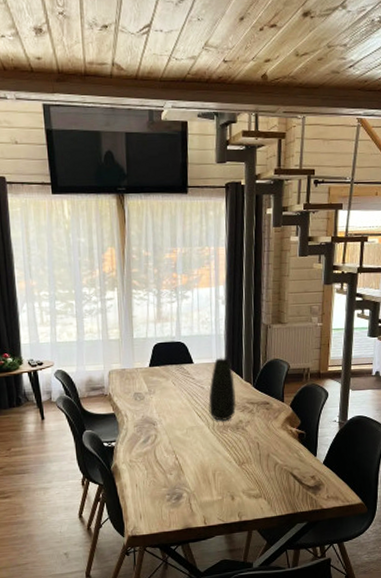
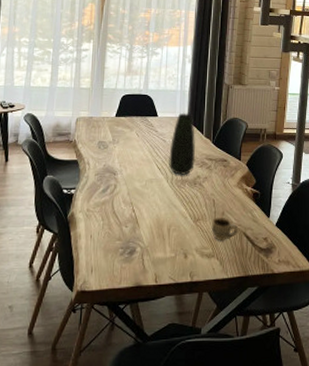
cup: none [257,459,285,482] -> present [212,217,239,242]

